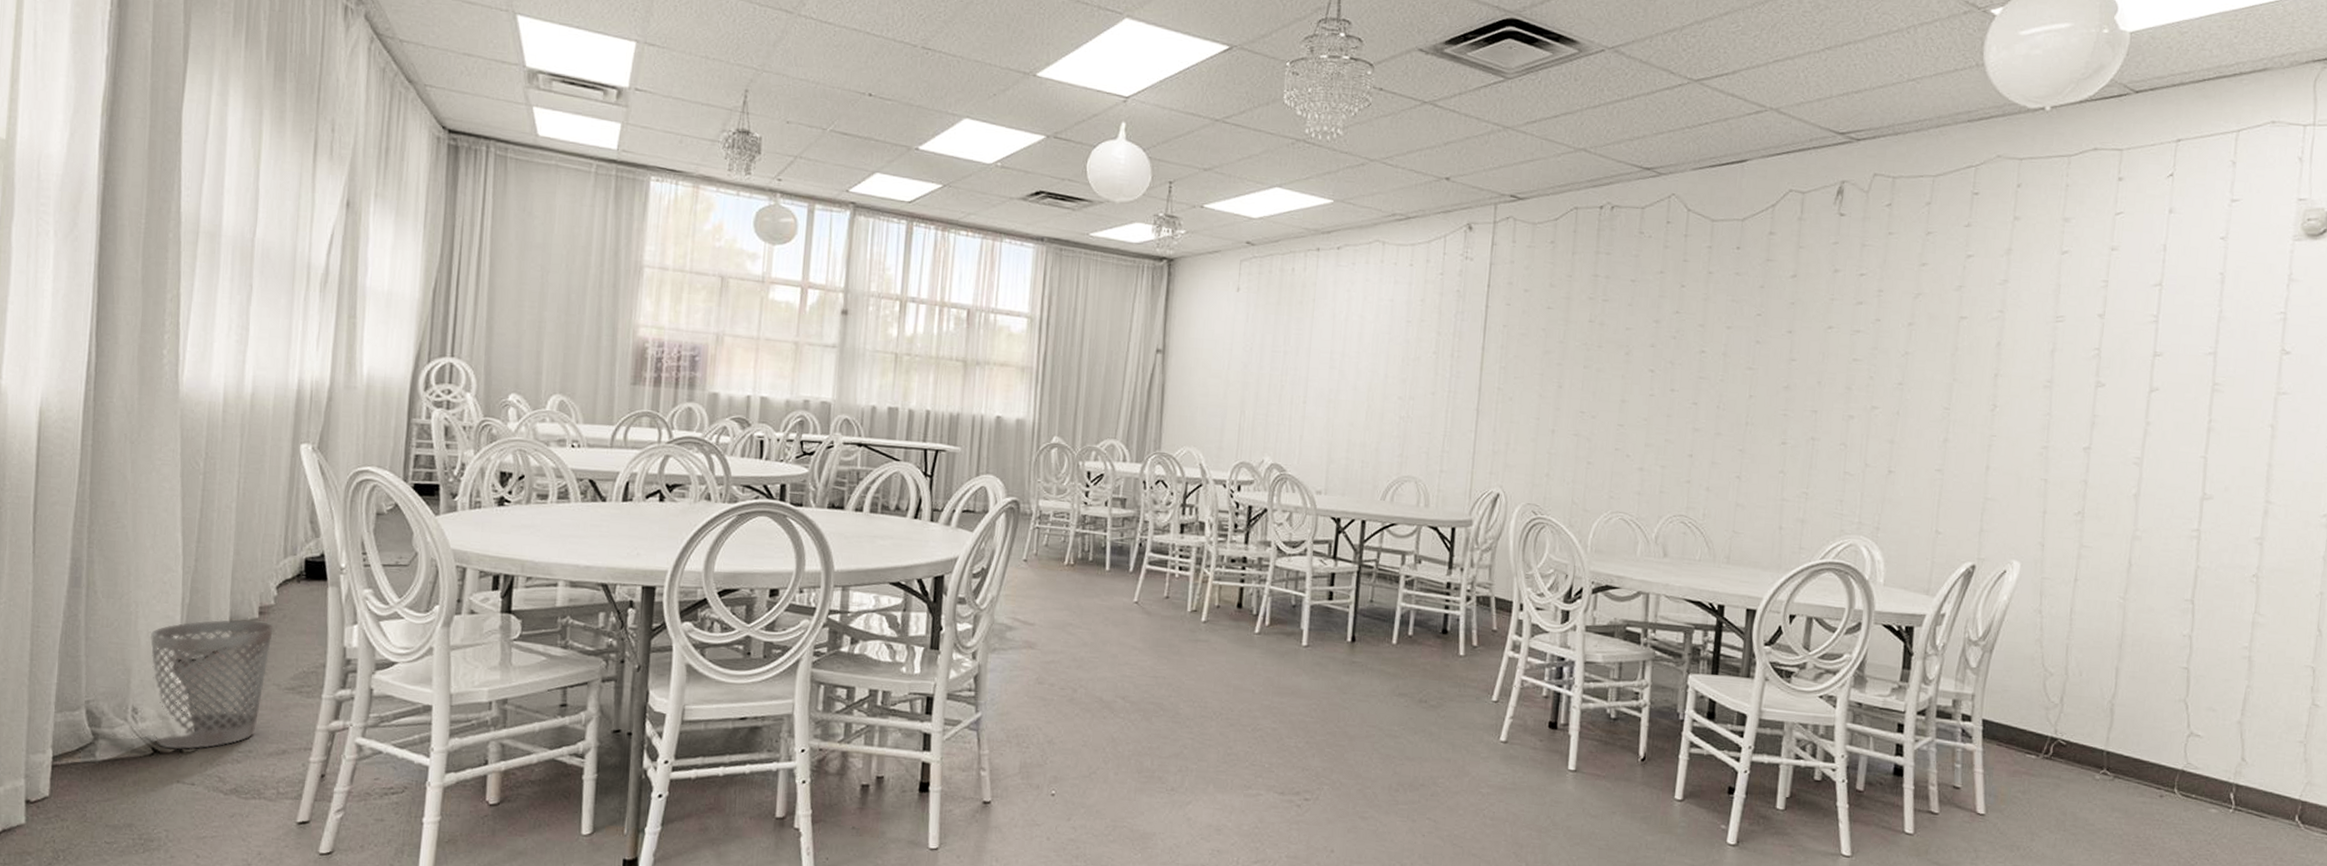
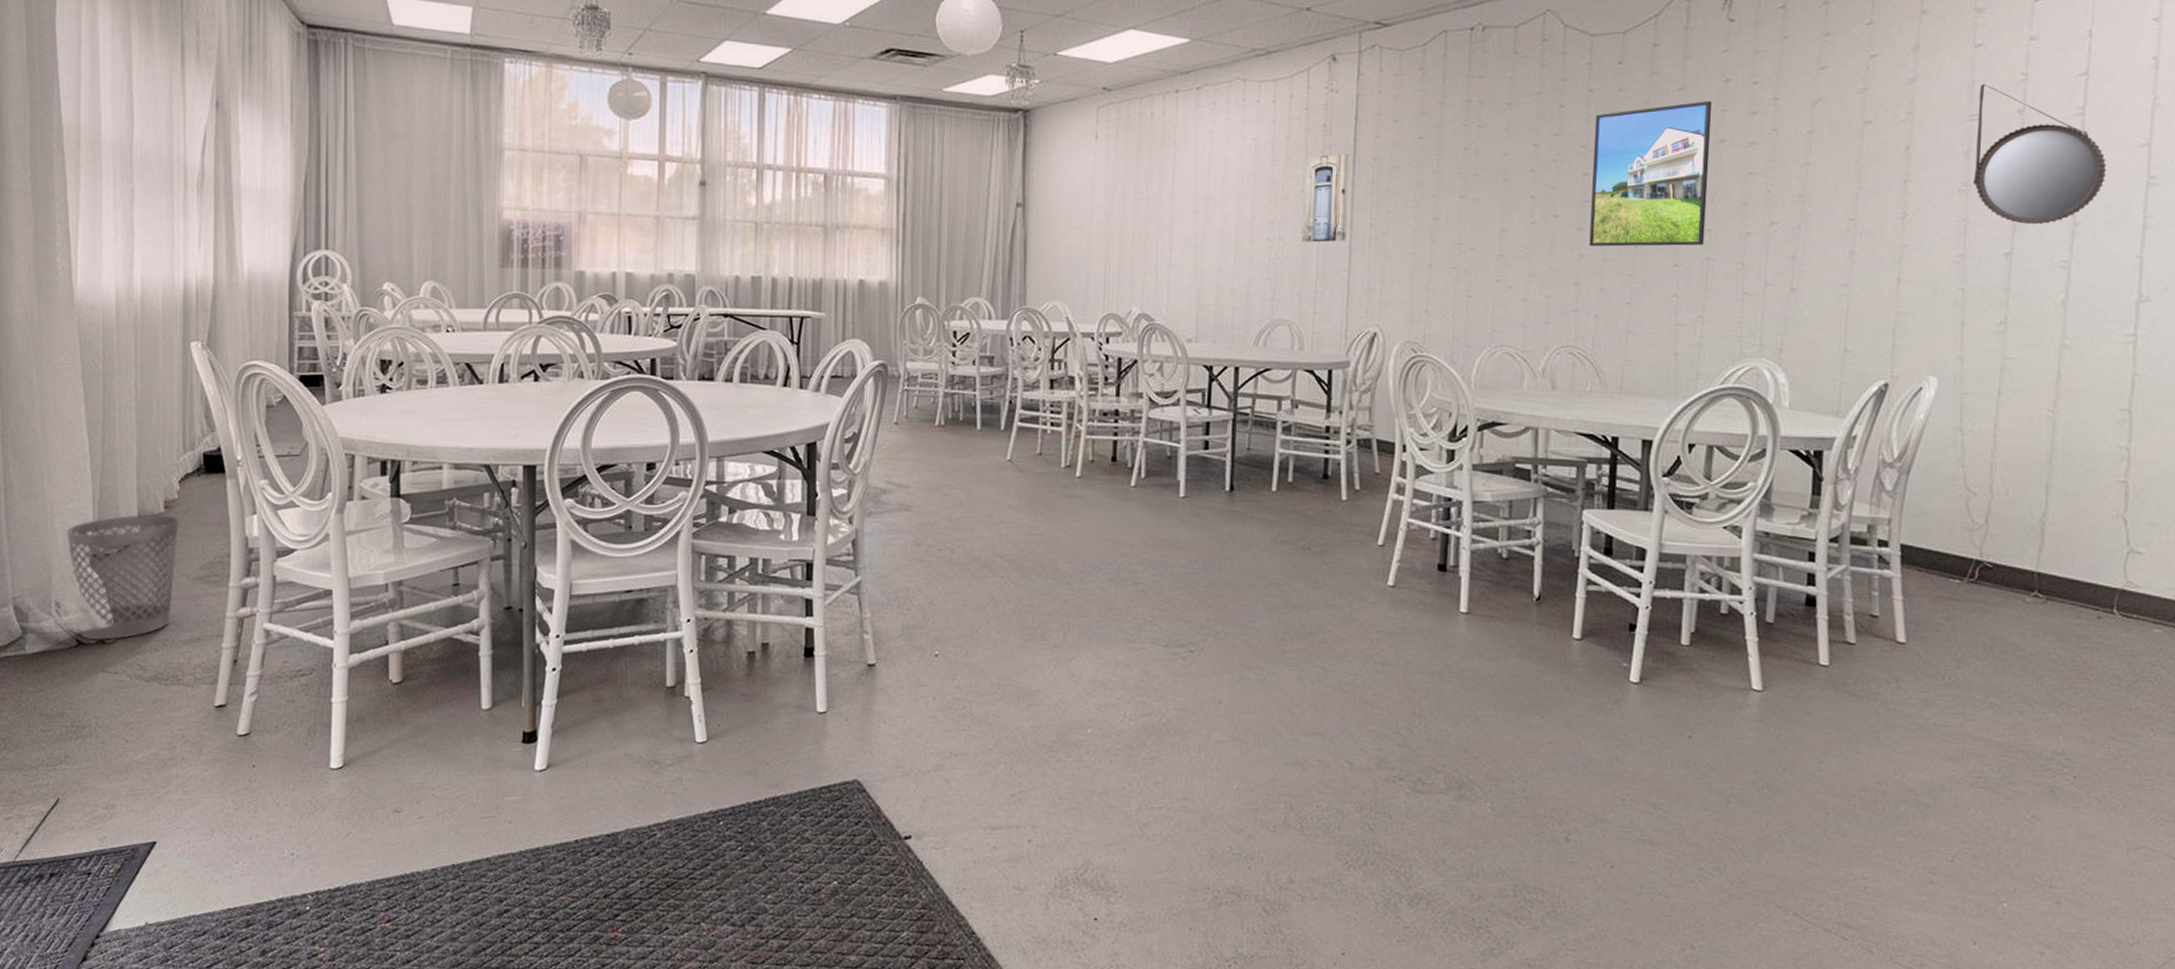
wall art: none [1431,318,1481,404] -> present [1301,153,1350,243]
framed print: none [1703,289,1821,426] -> present [1589,101,1712,247]
home mirror: none [2056,289,2177,423] -> present [1972,84,2107,225]

